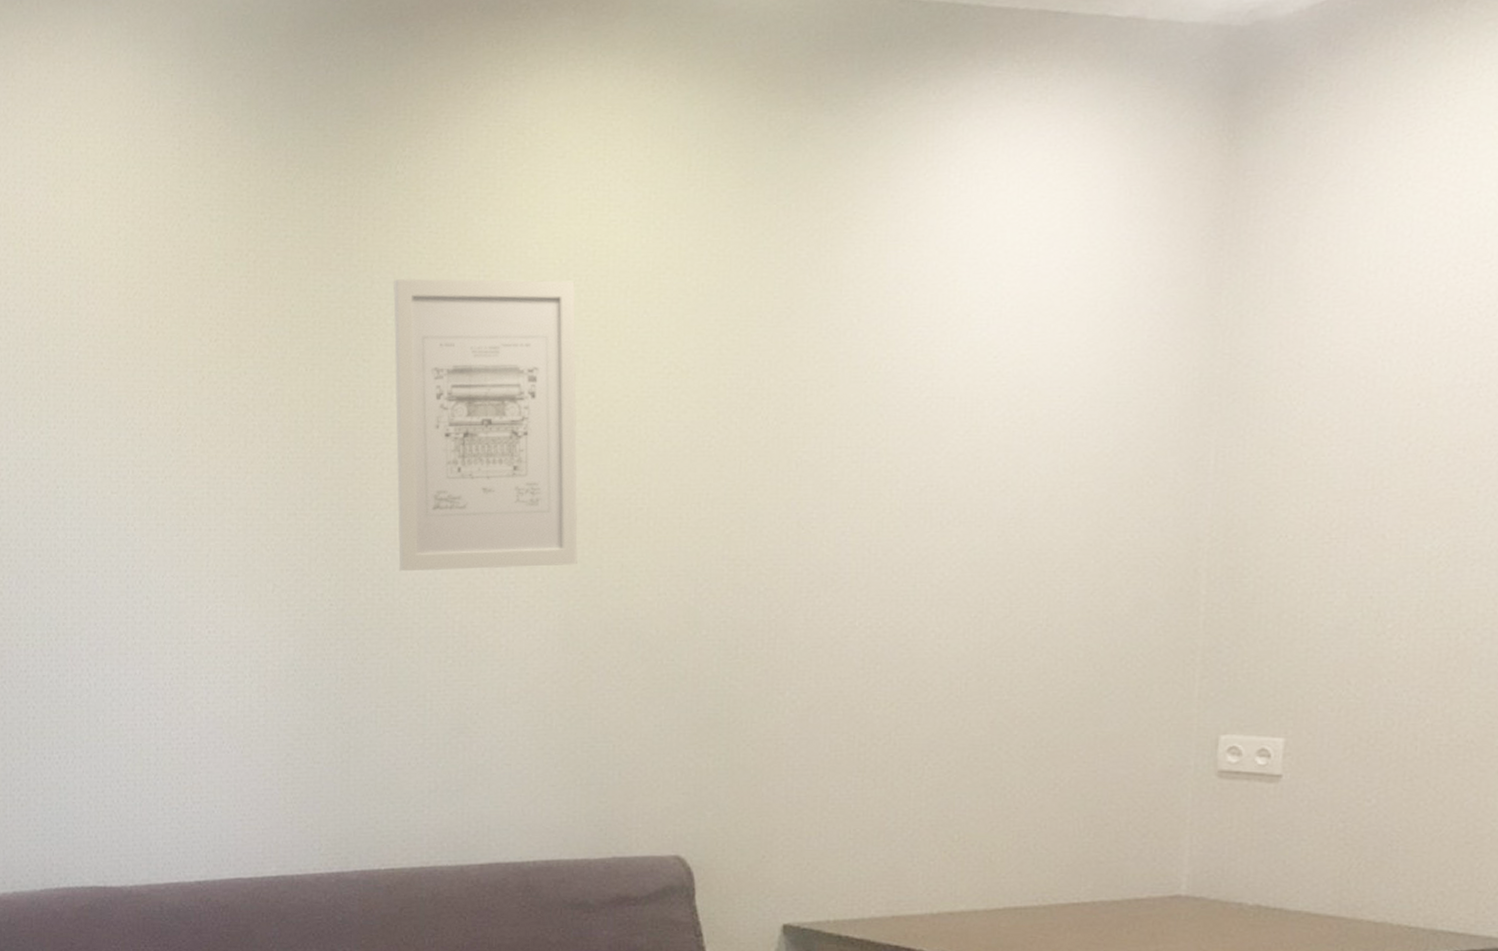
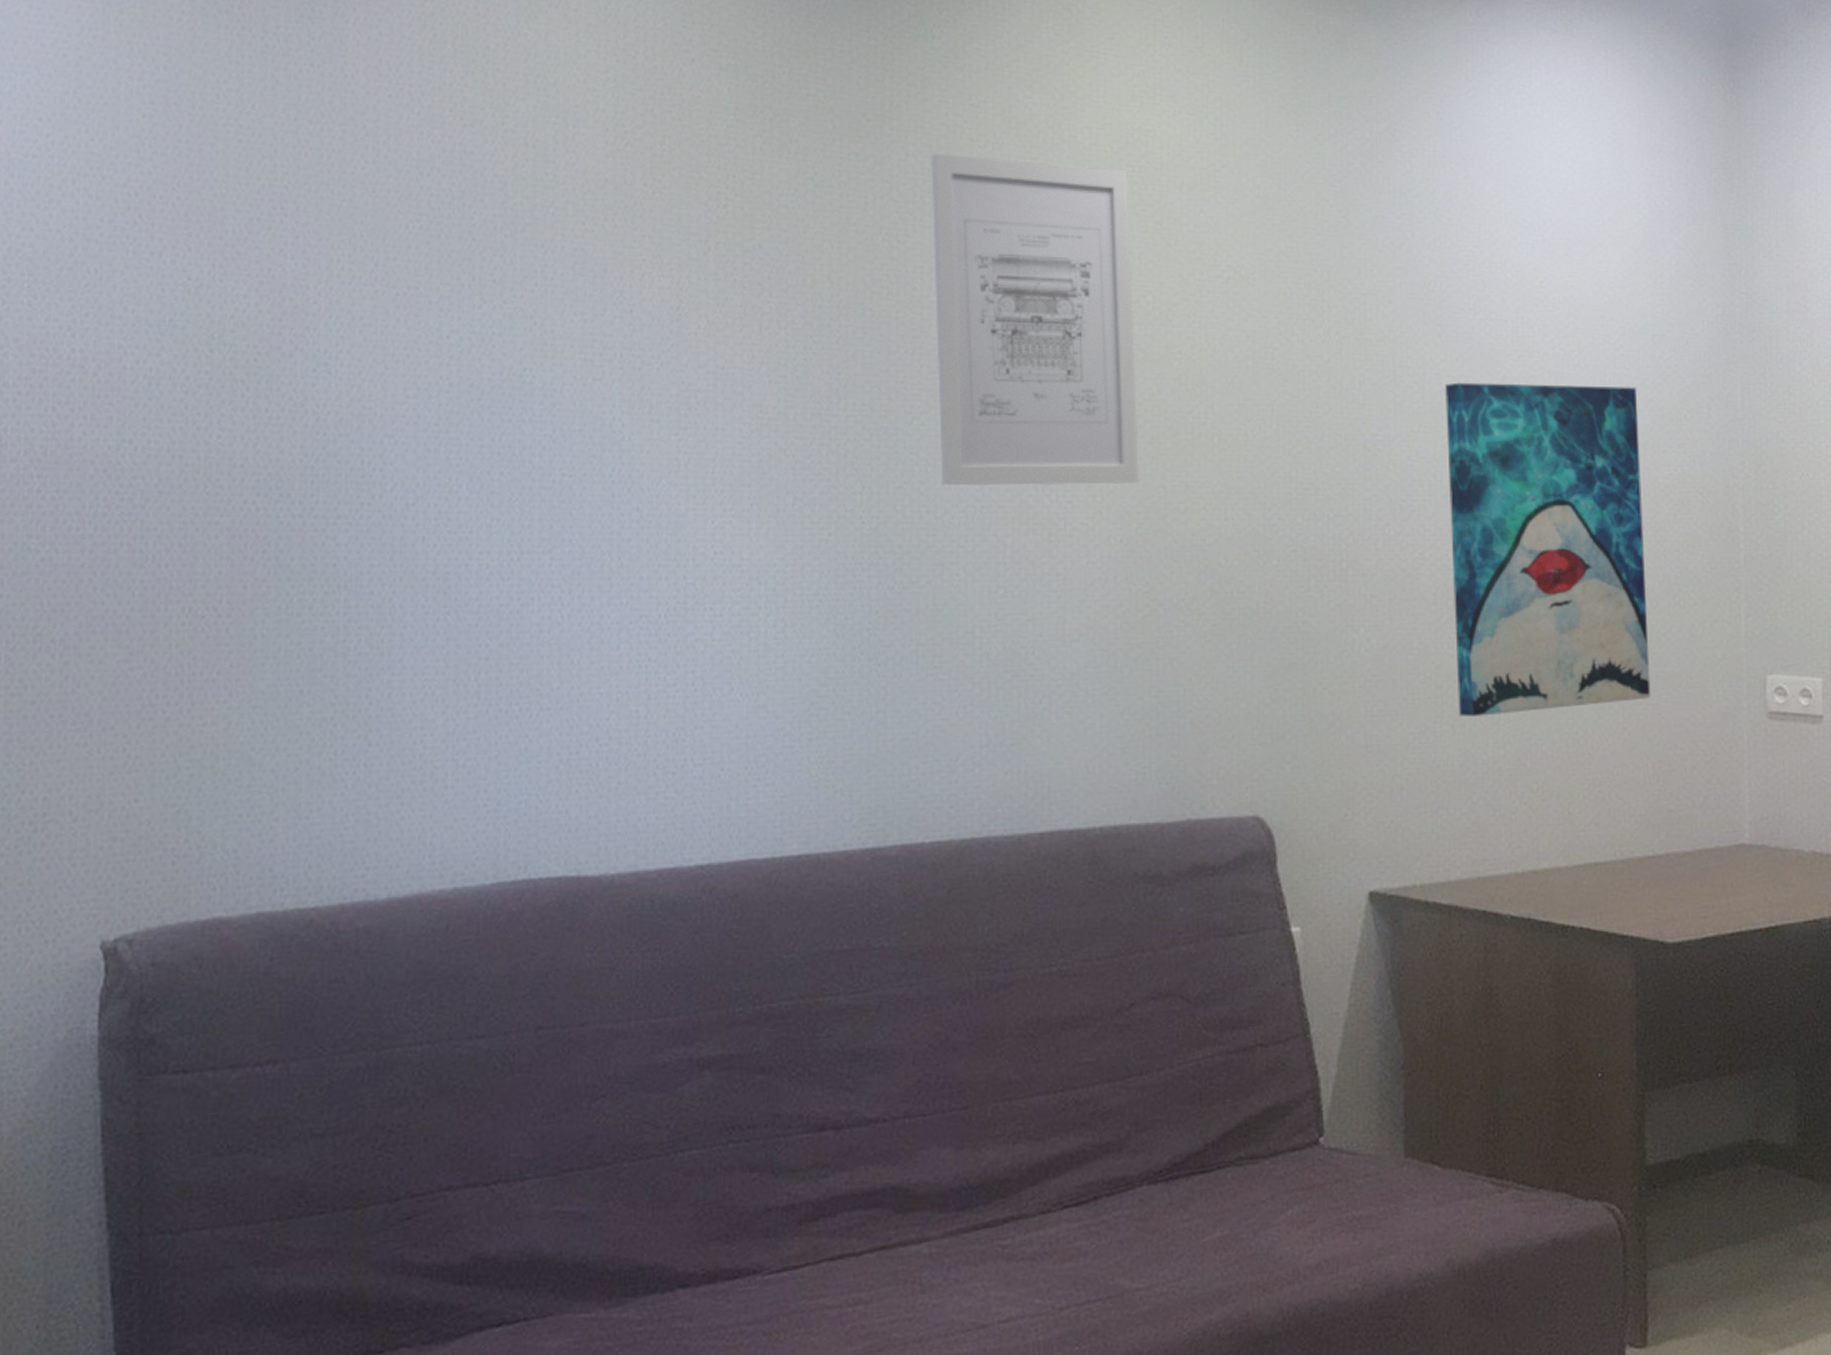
wall art: none [881,456,1094,771] -> present [1445,382,1651,716]

